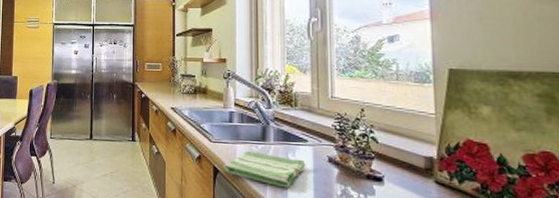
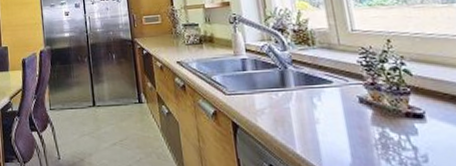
dish towel: present [224,150,306,188] -> none [243,99,335,137]

